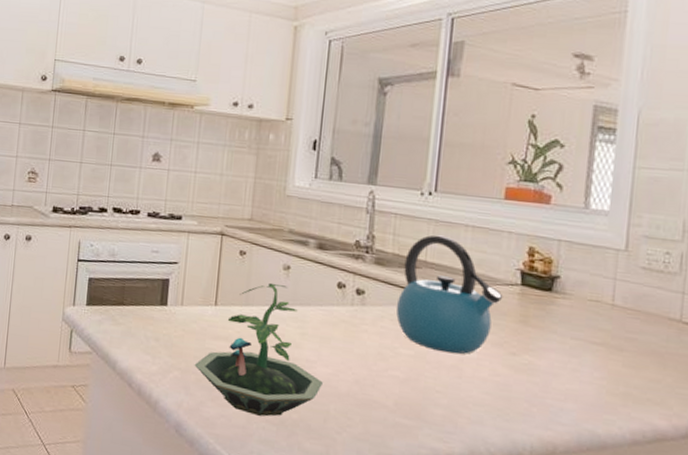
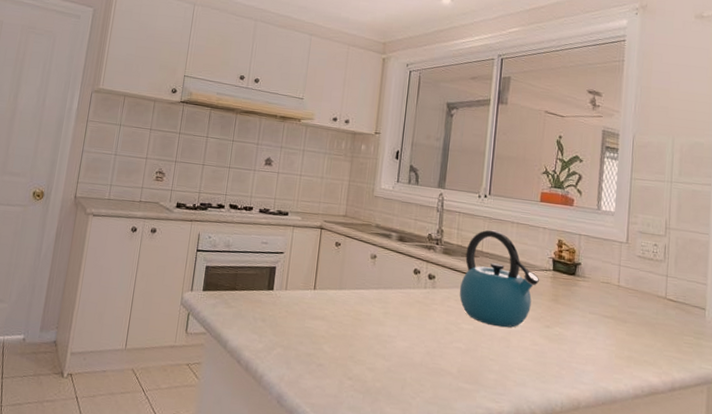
terrarium: present [194,282,323,417] -> none [295,269,401,386]

